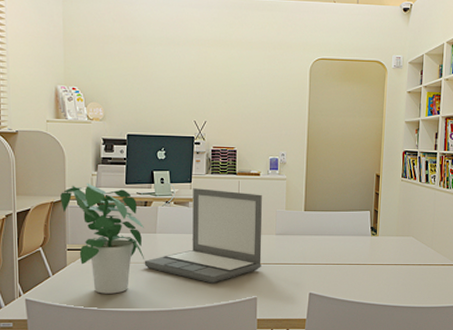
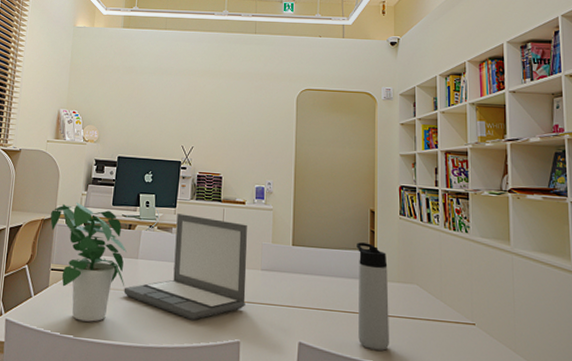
thermos bottle: none [361,204,389,293] -> present [357,242,389,351]

